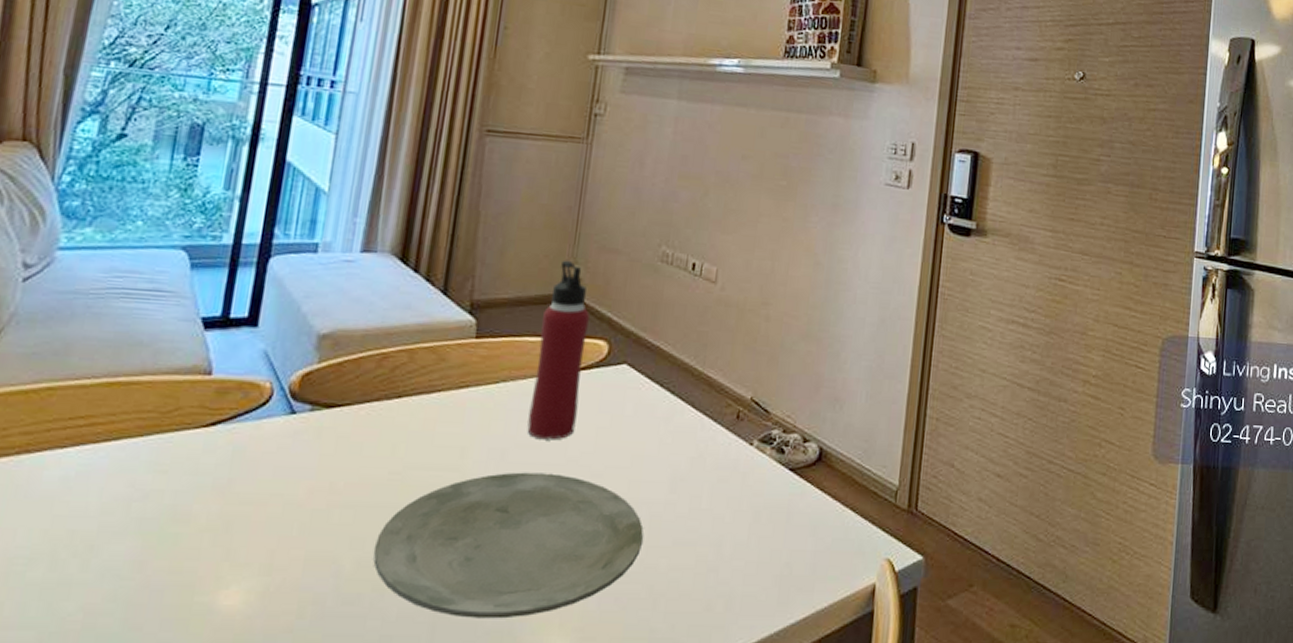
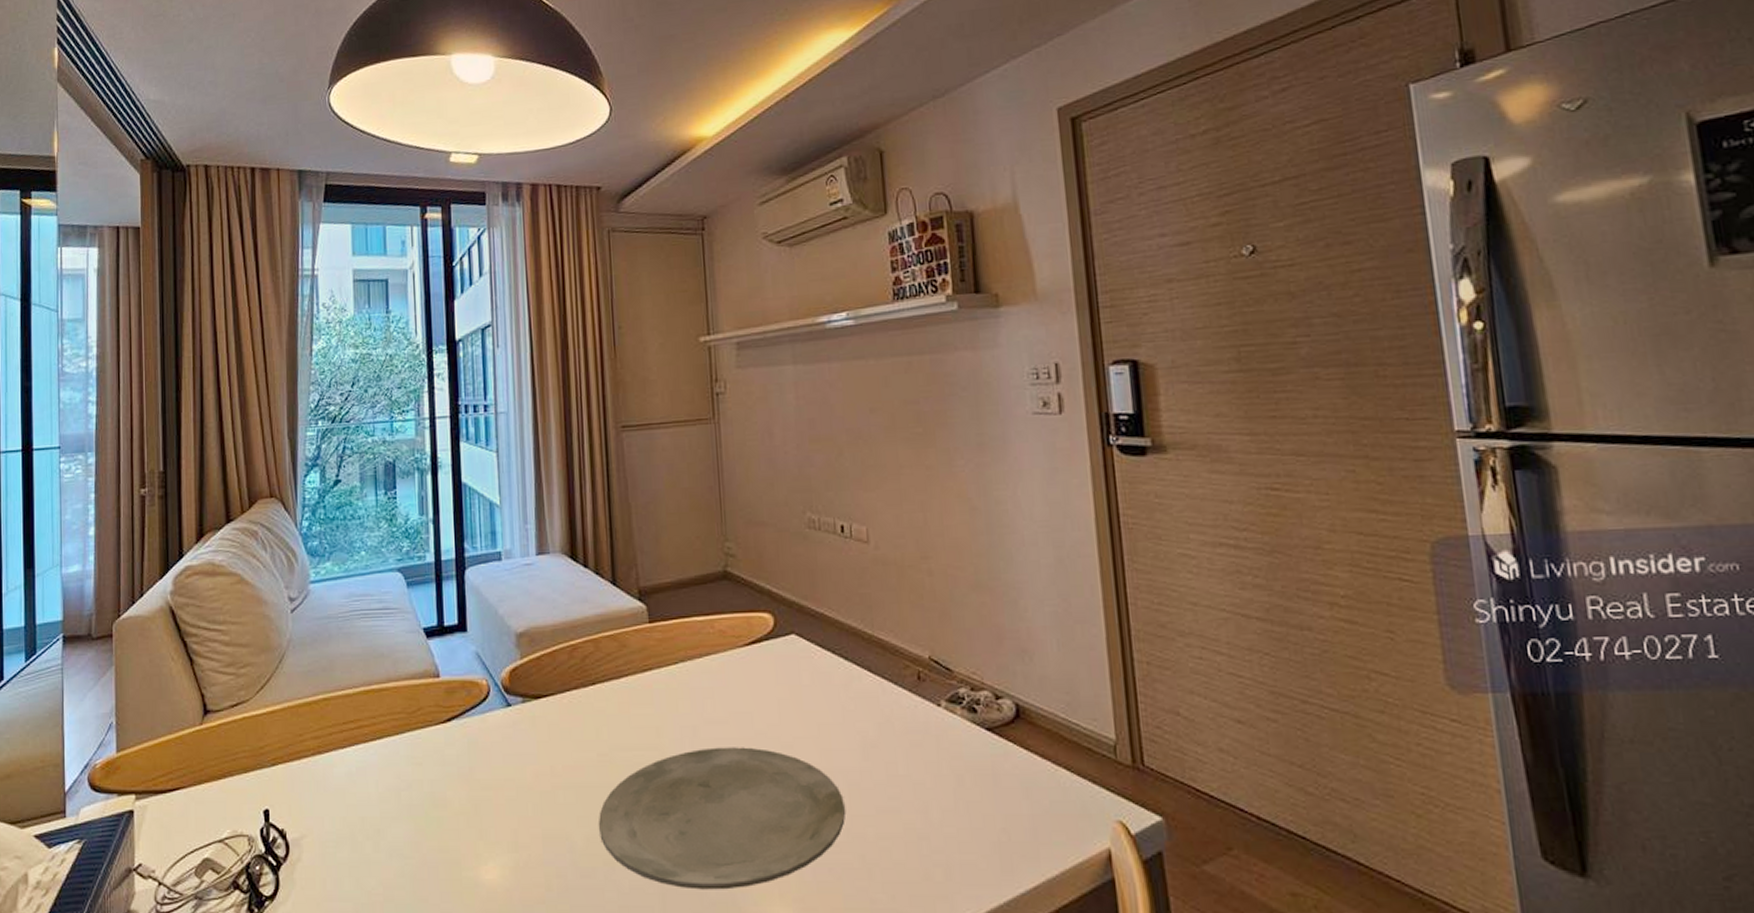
water bottle: present [527,260,590,441] -> none [705,538,757,715]

